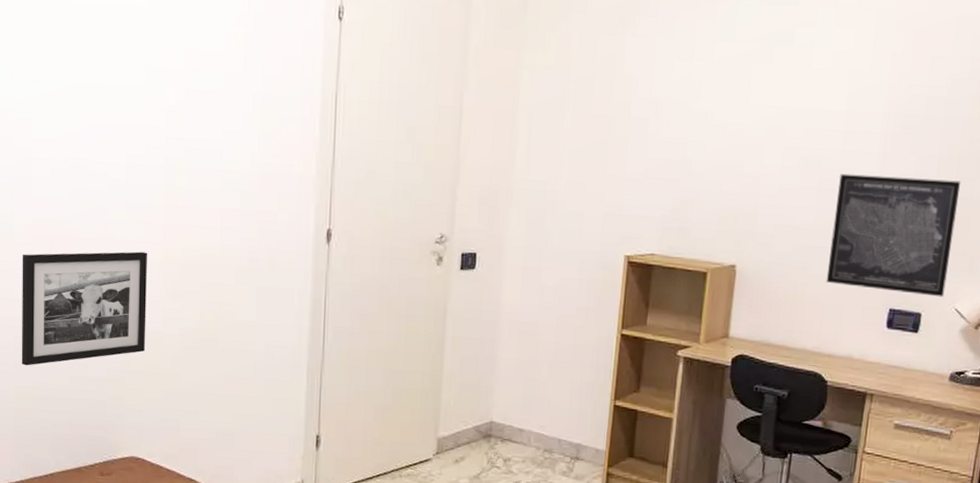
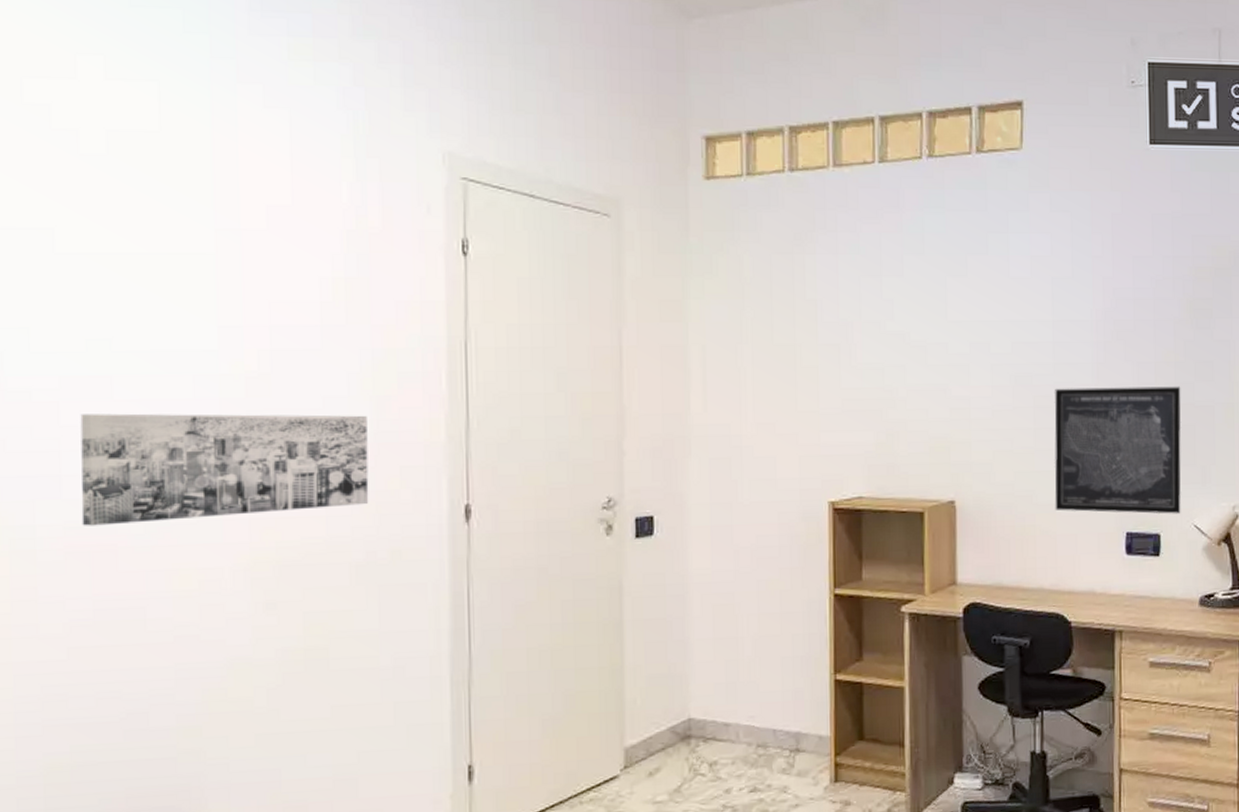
picture frame: present [21,251,148,366] -> none [49,556,230,724]
wall art: none [45,131,256,222] -> present [80,413,369,526]

